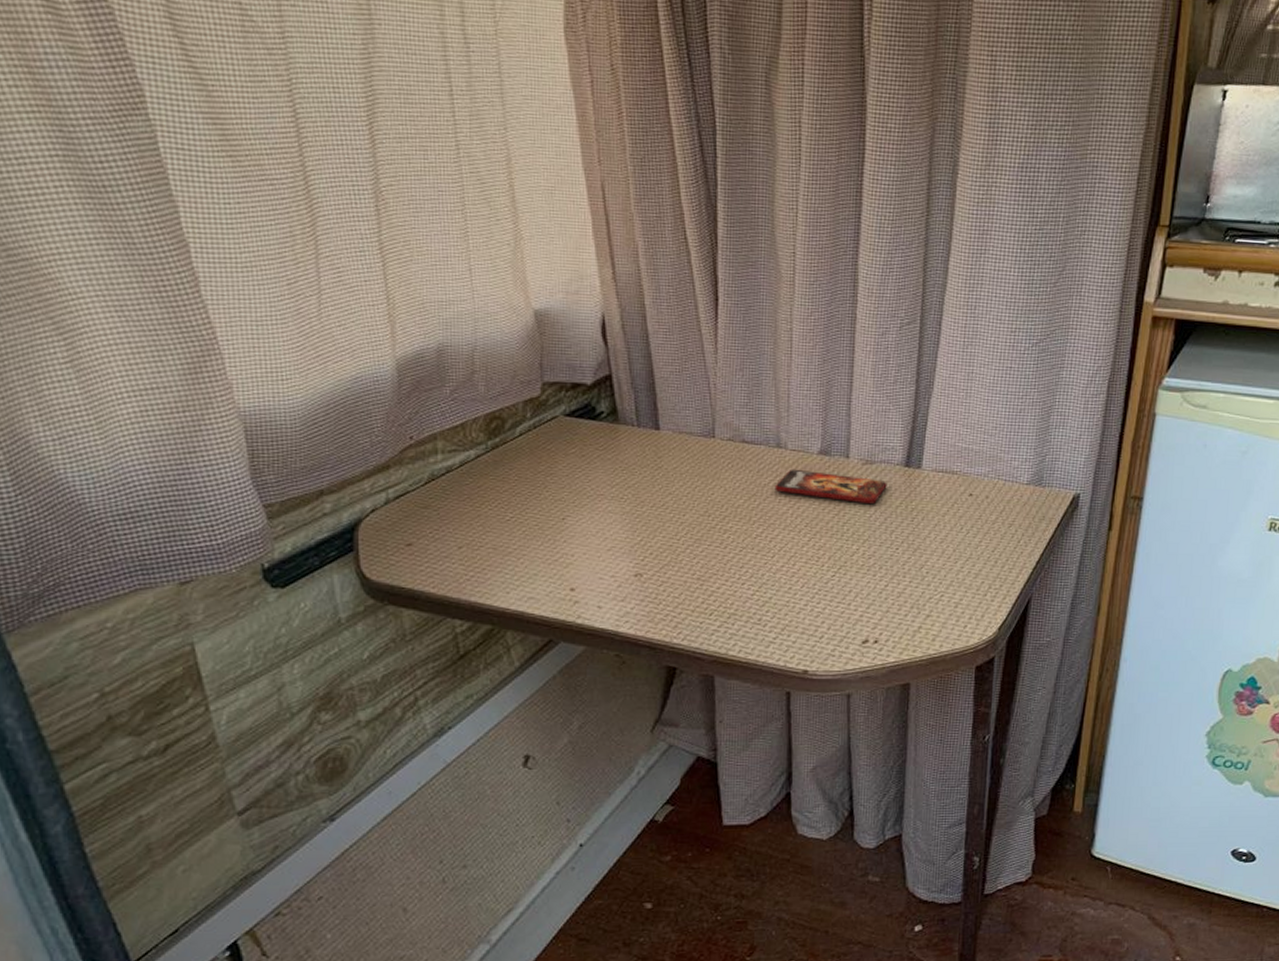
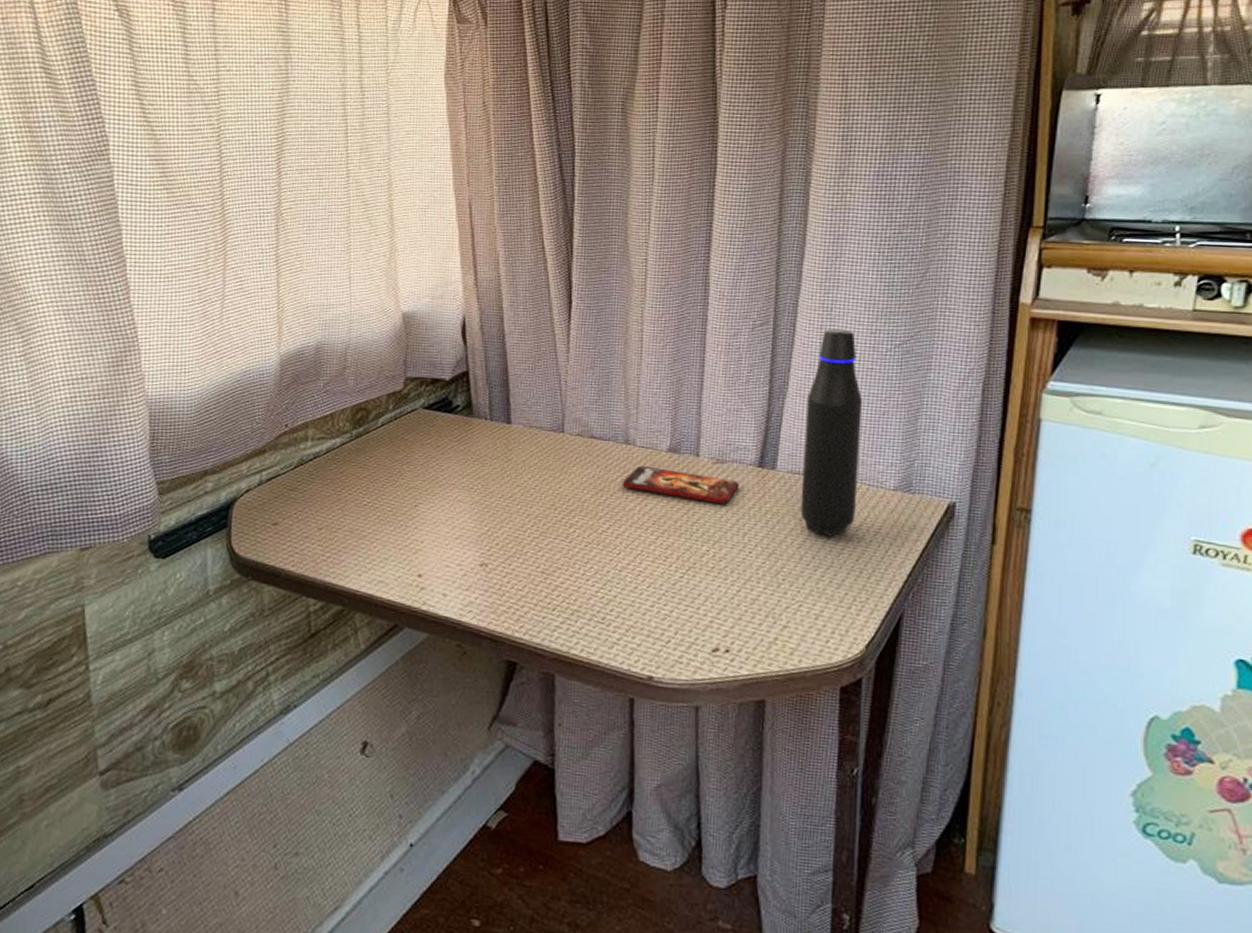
water bottle: none [943,328,1002,531] -> present [800,329,863,537]

